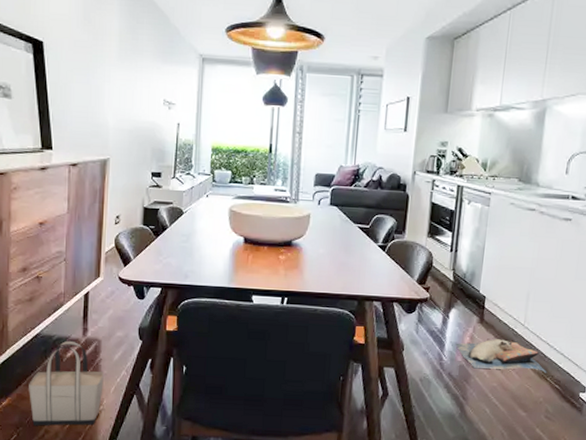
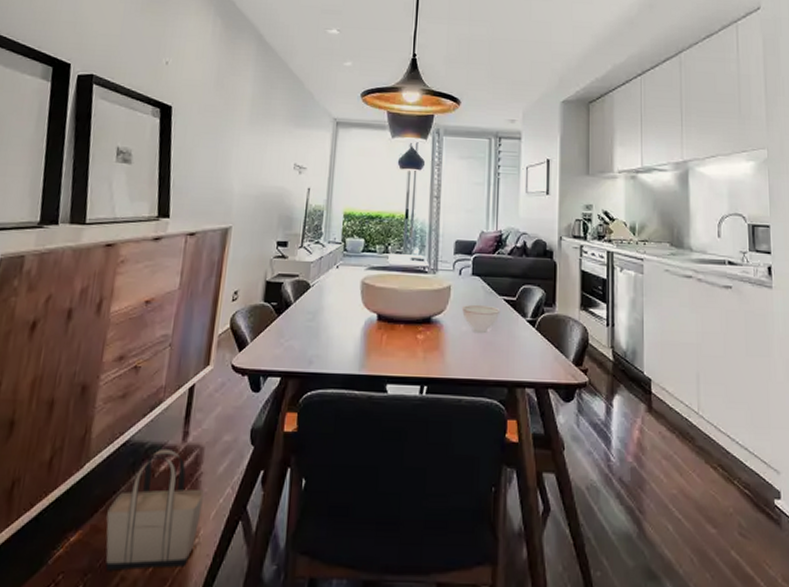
bowl: none [319,230,355,256] -> present [461,304,501,334]
cat: present [455,339,547,373] -> none [623,432,733,474]

